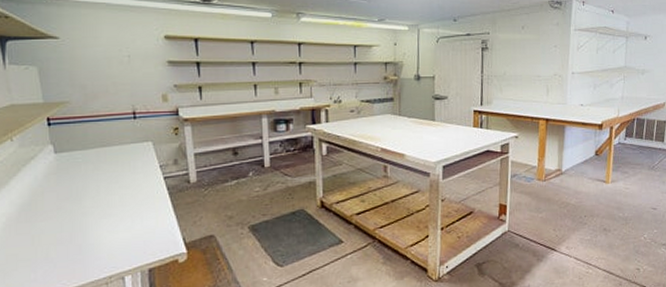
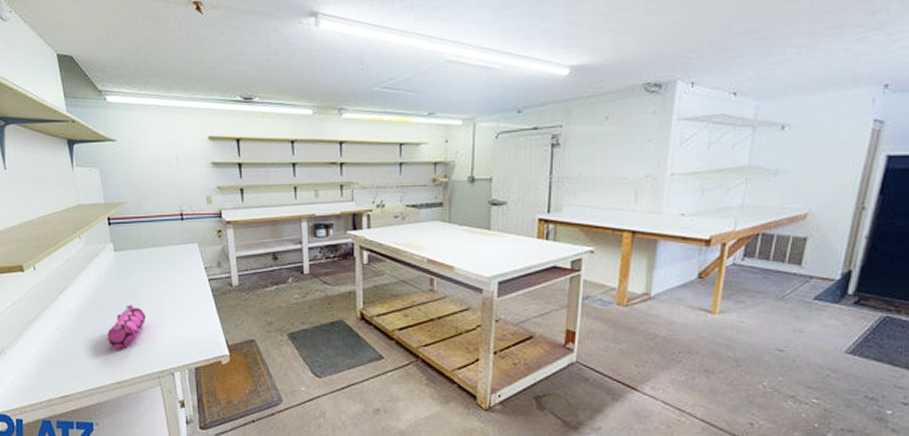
pencil case: none [44,209,91,257] -> present [107,305,145,349]

